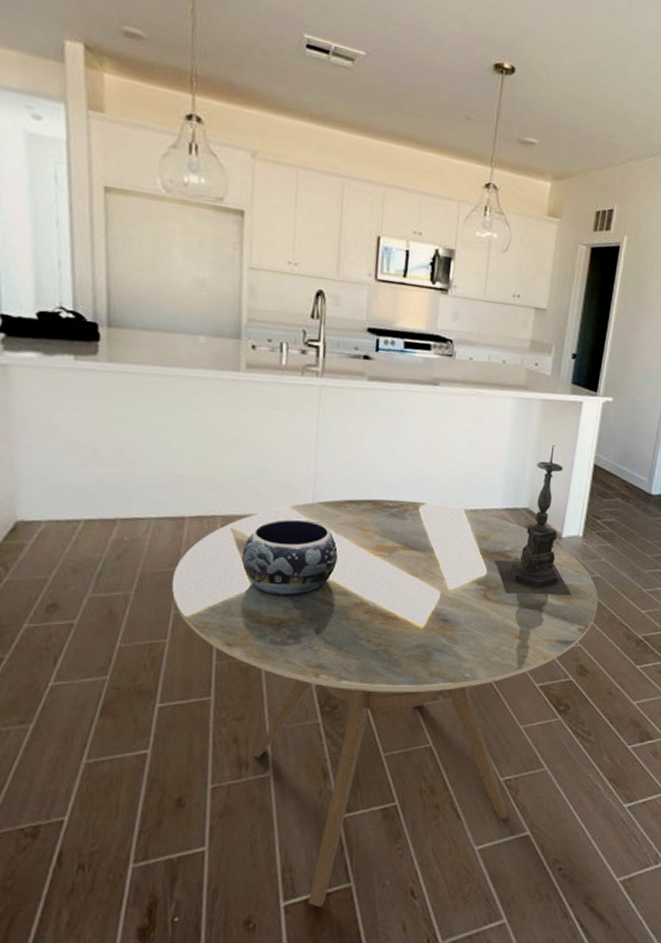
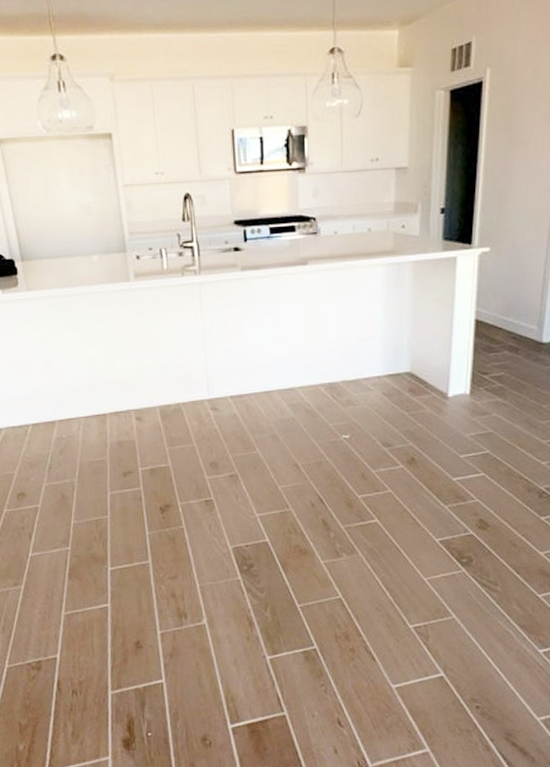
dining table: present [171,498,598,907] -> none [104,377,493,730]
decorative bowl: present [241,518,339,597] -> none [155,405,237,474]
candle holder: present [495,445,572,596] -> none [382,306,464,456]

